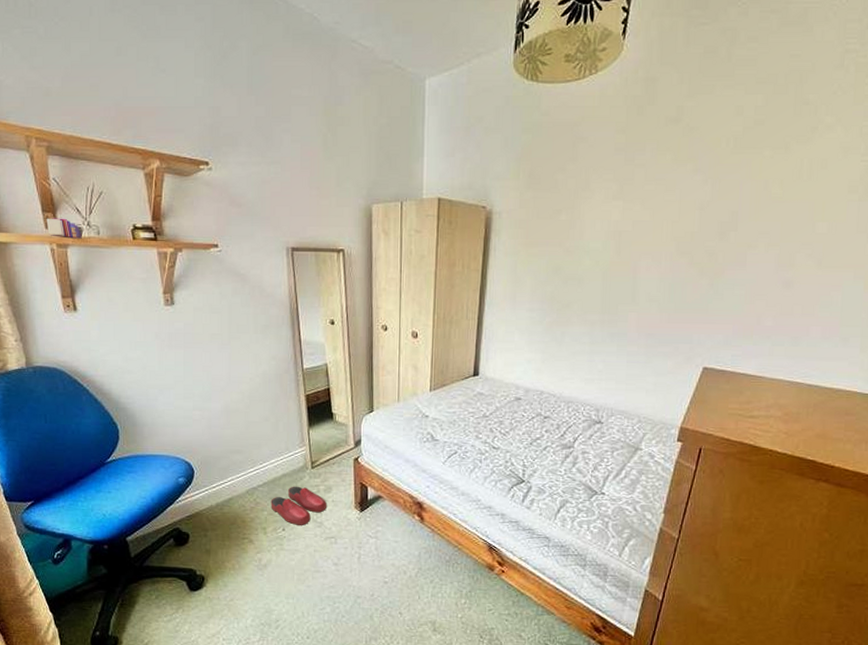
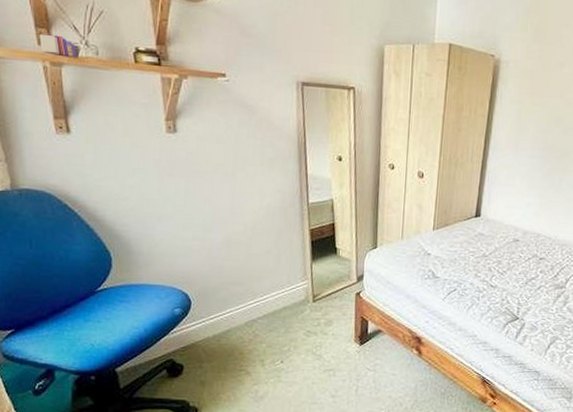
slippers: present [271,486,326,525] -> none [270,319,327,358]

